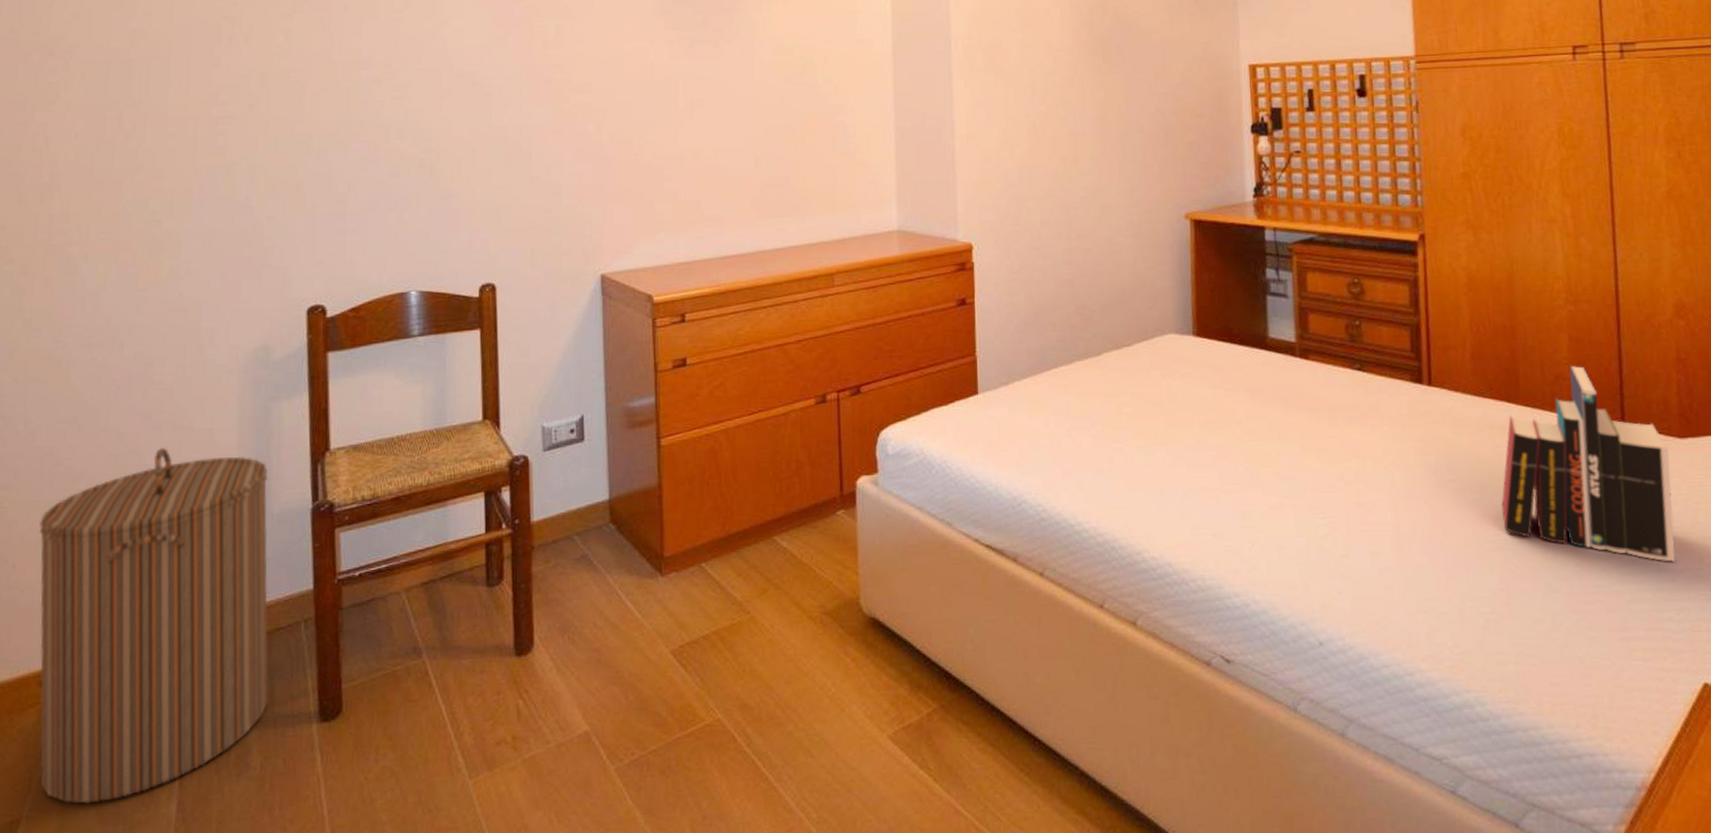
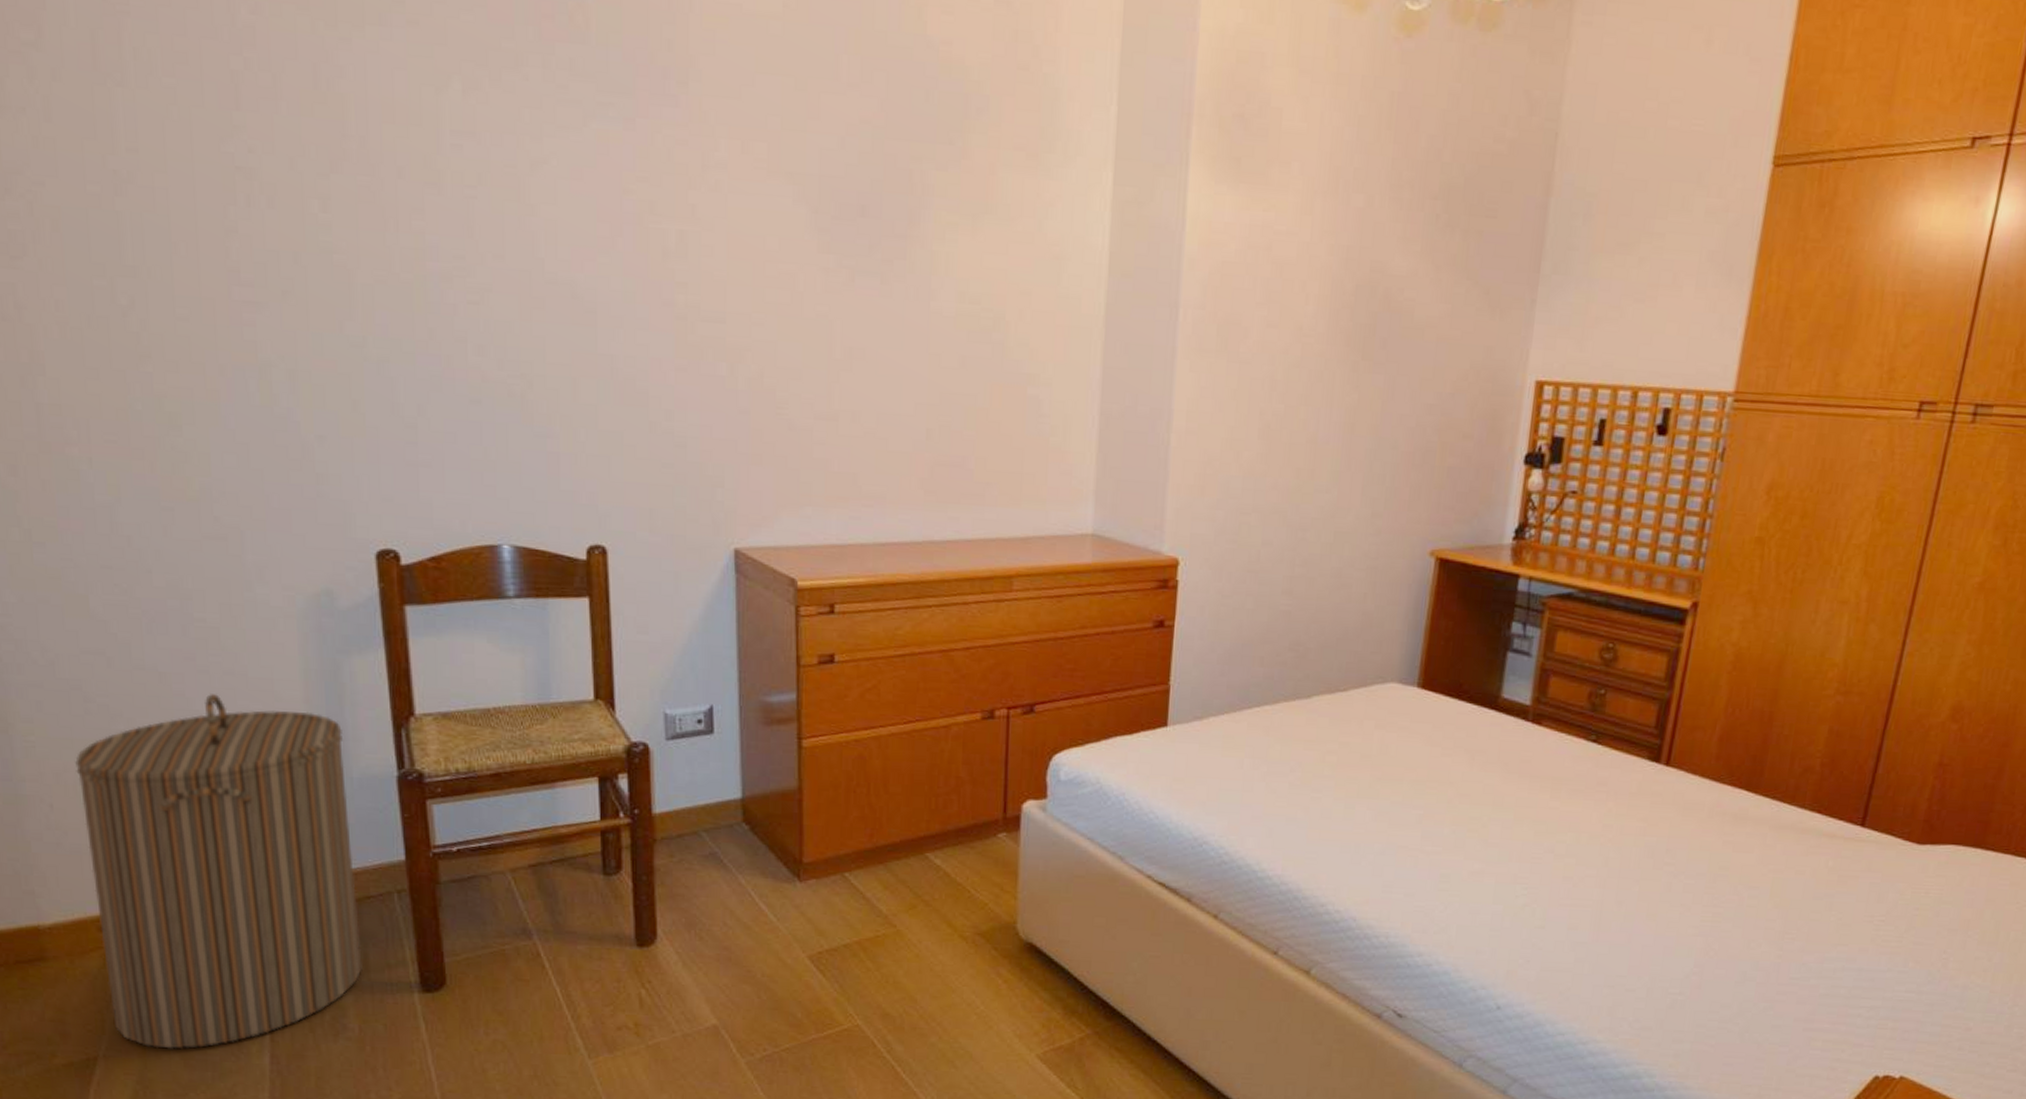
book: present [1501,365,1676,562] -> none [1712,759,1904,963]

